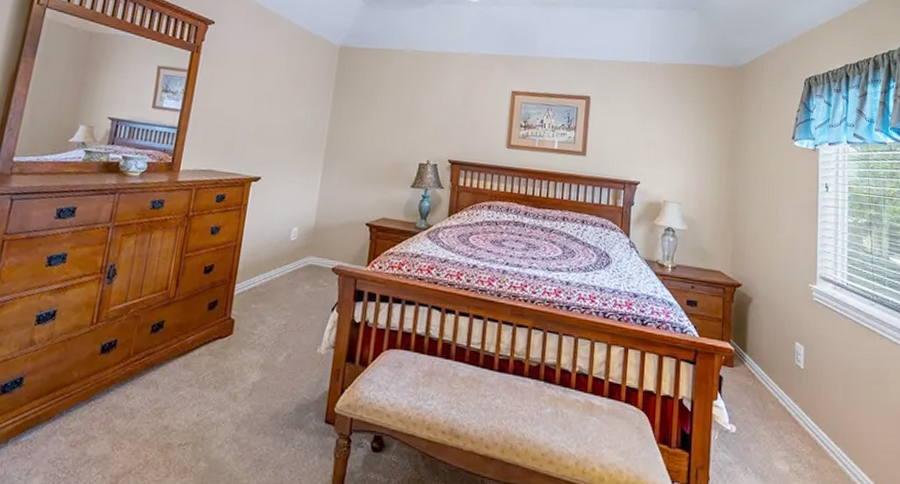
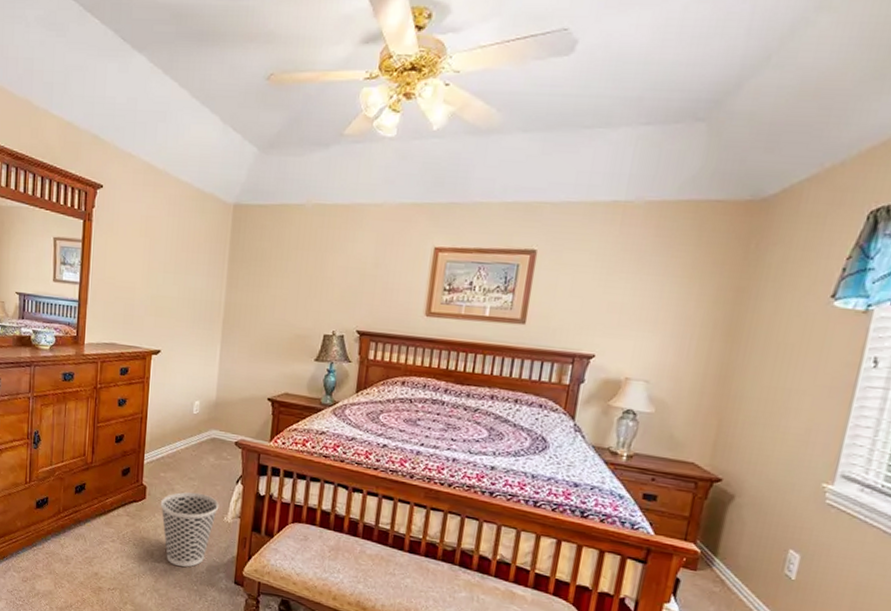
wastebasket: none [248,323,313,409] -> present [160,492,219,567]

